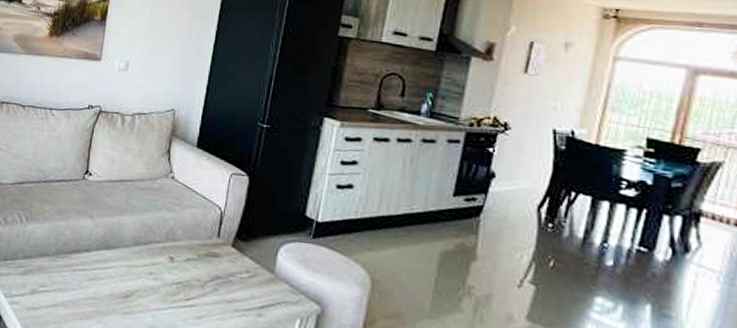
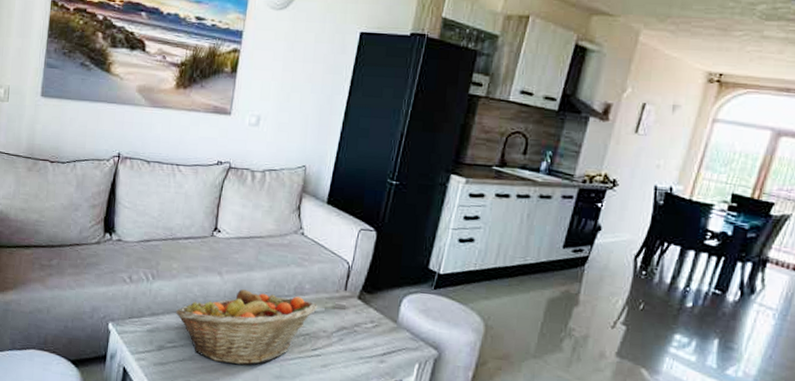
fruit basket: none [49,233,190,314] -> present [176,289,317,365]

